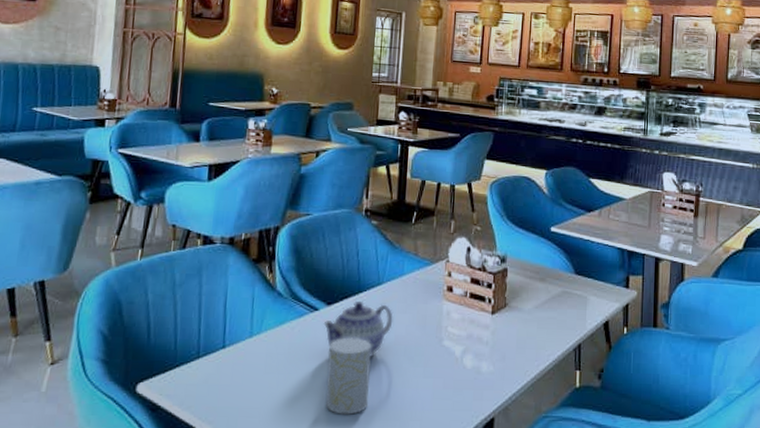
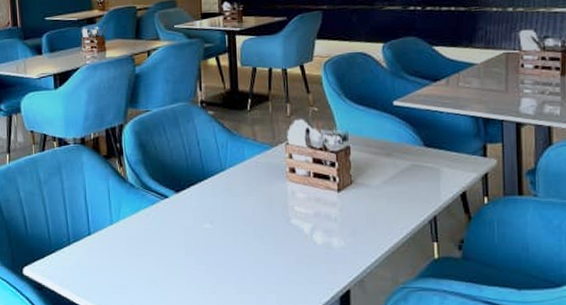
teapot: present [323,302,393,357] -> none [174,188,240,237]
cup: present [325,337,372,415] -> none [182,220,224,289]

